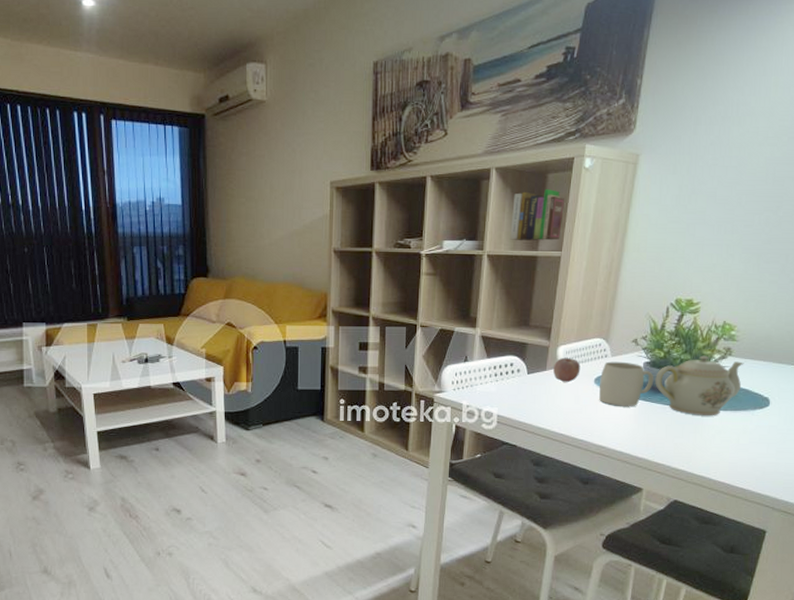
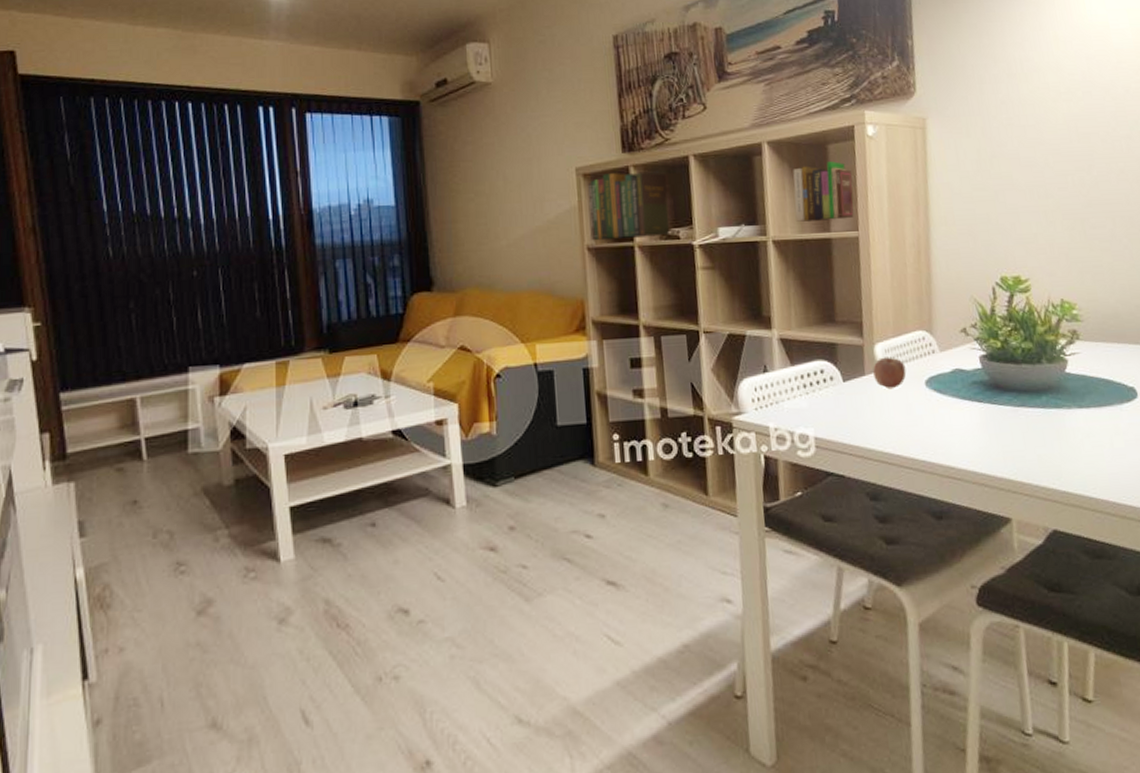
books: none [337,188,405,246] -> present [587,172,669,241]
mug: present [599,361,654,406] -> none [931,357,997,413]
teapot: present [655,355,744,415] -> none [996,341,1100,417]

